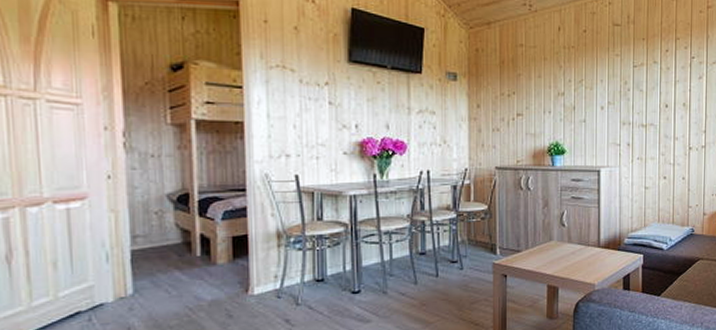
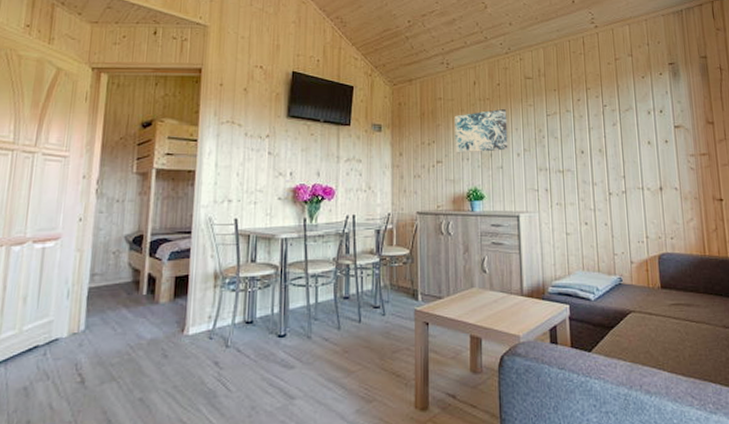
wall art: none [537,58,592,106] -> present [455,108,508,153]

